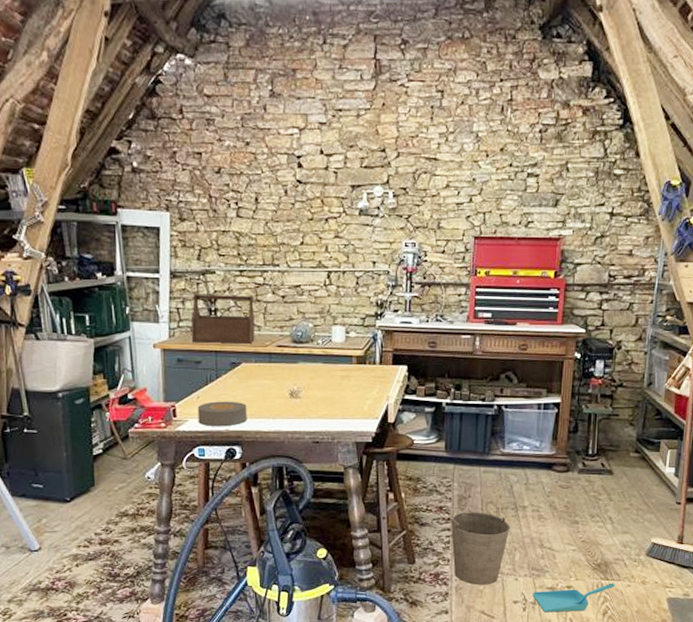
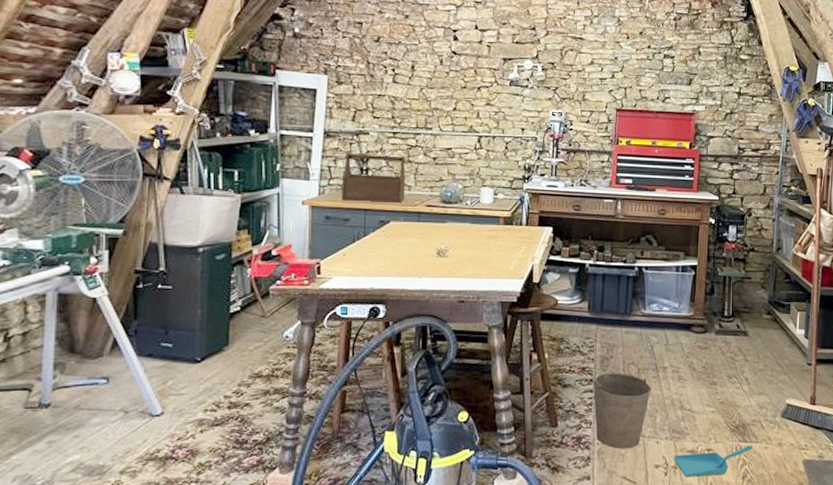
adhesive tape: present [197,401,247,427] -> none [342,259,393,285]

